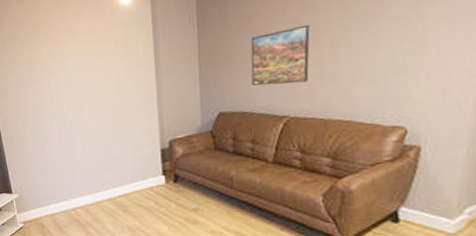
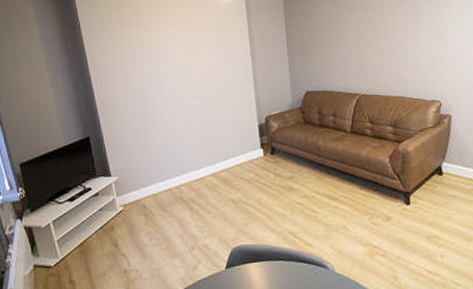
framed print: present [251,24,310,86] -> none [328,21,372,69]

